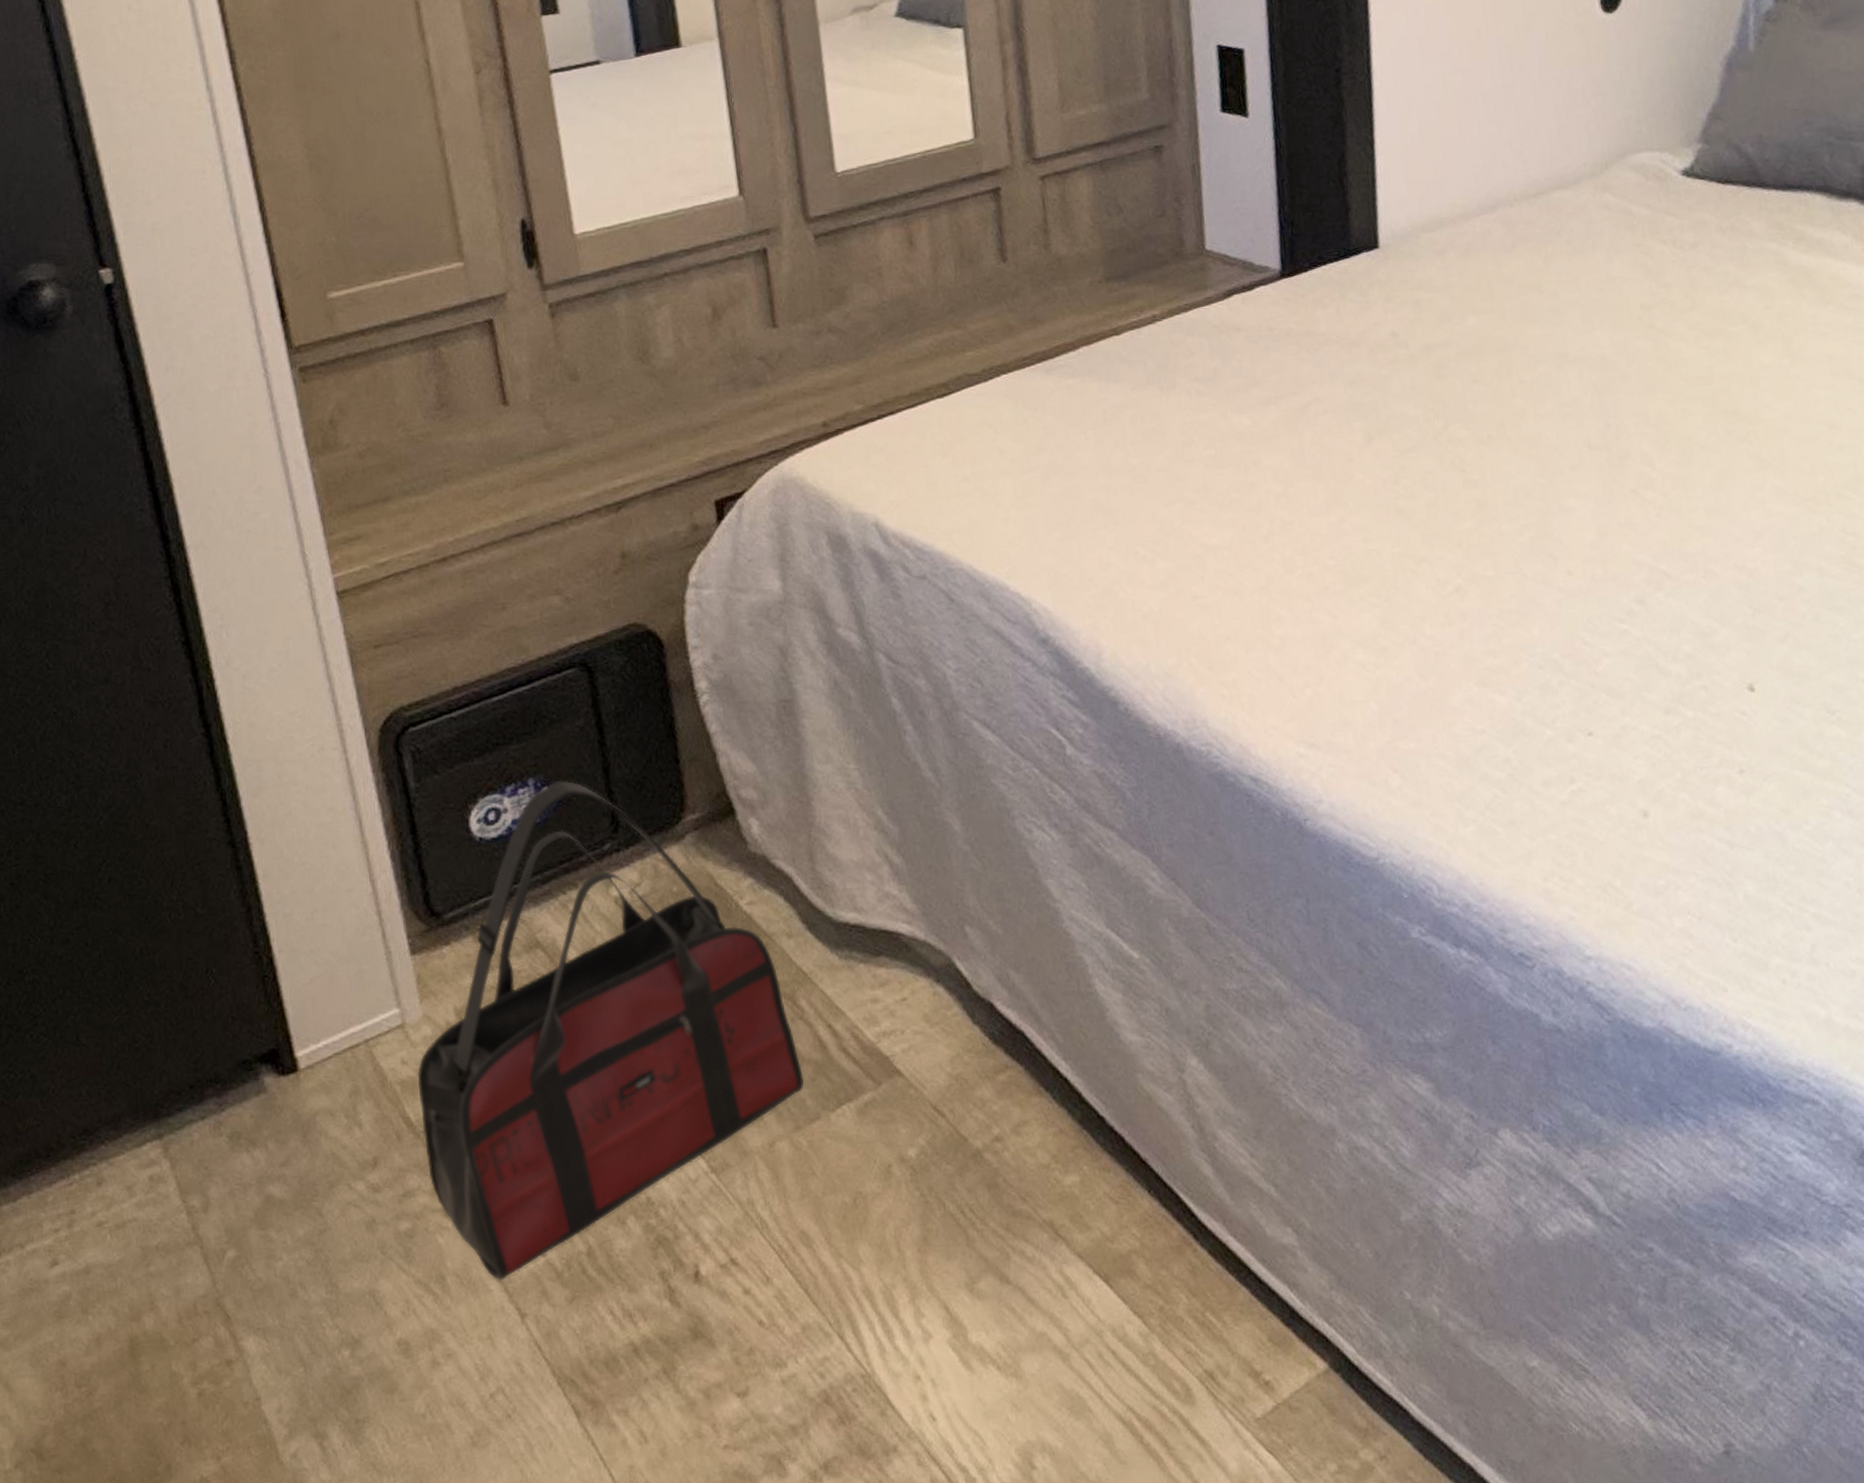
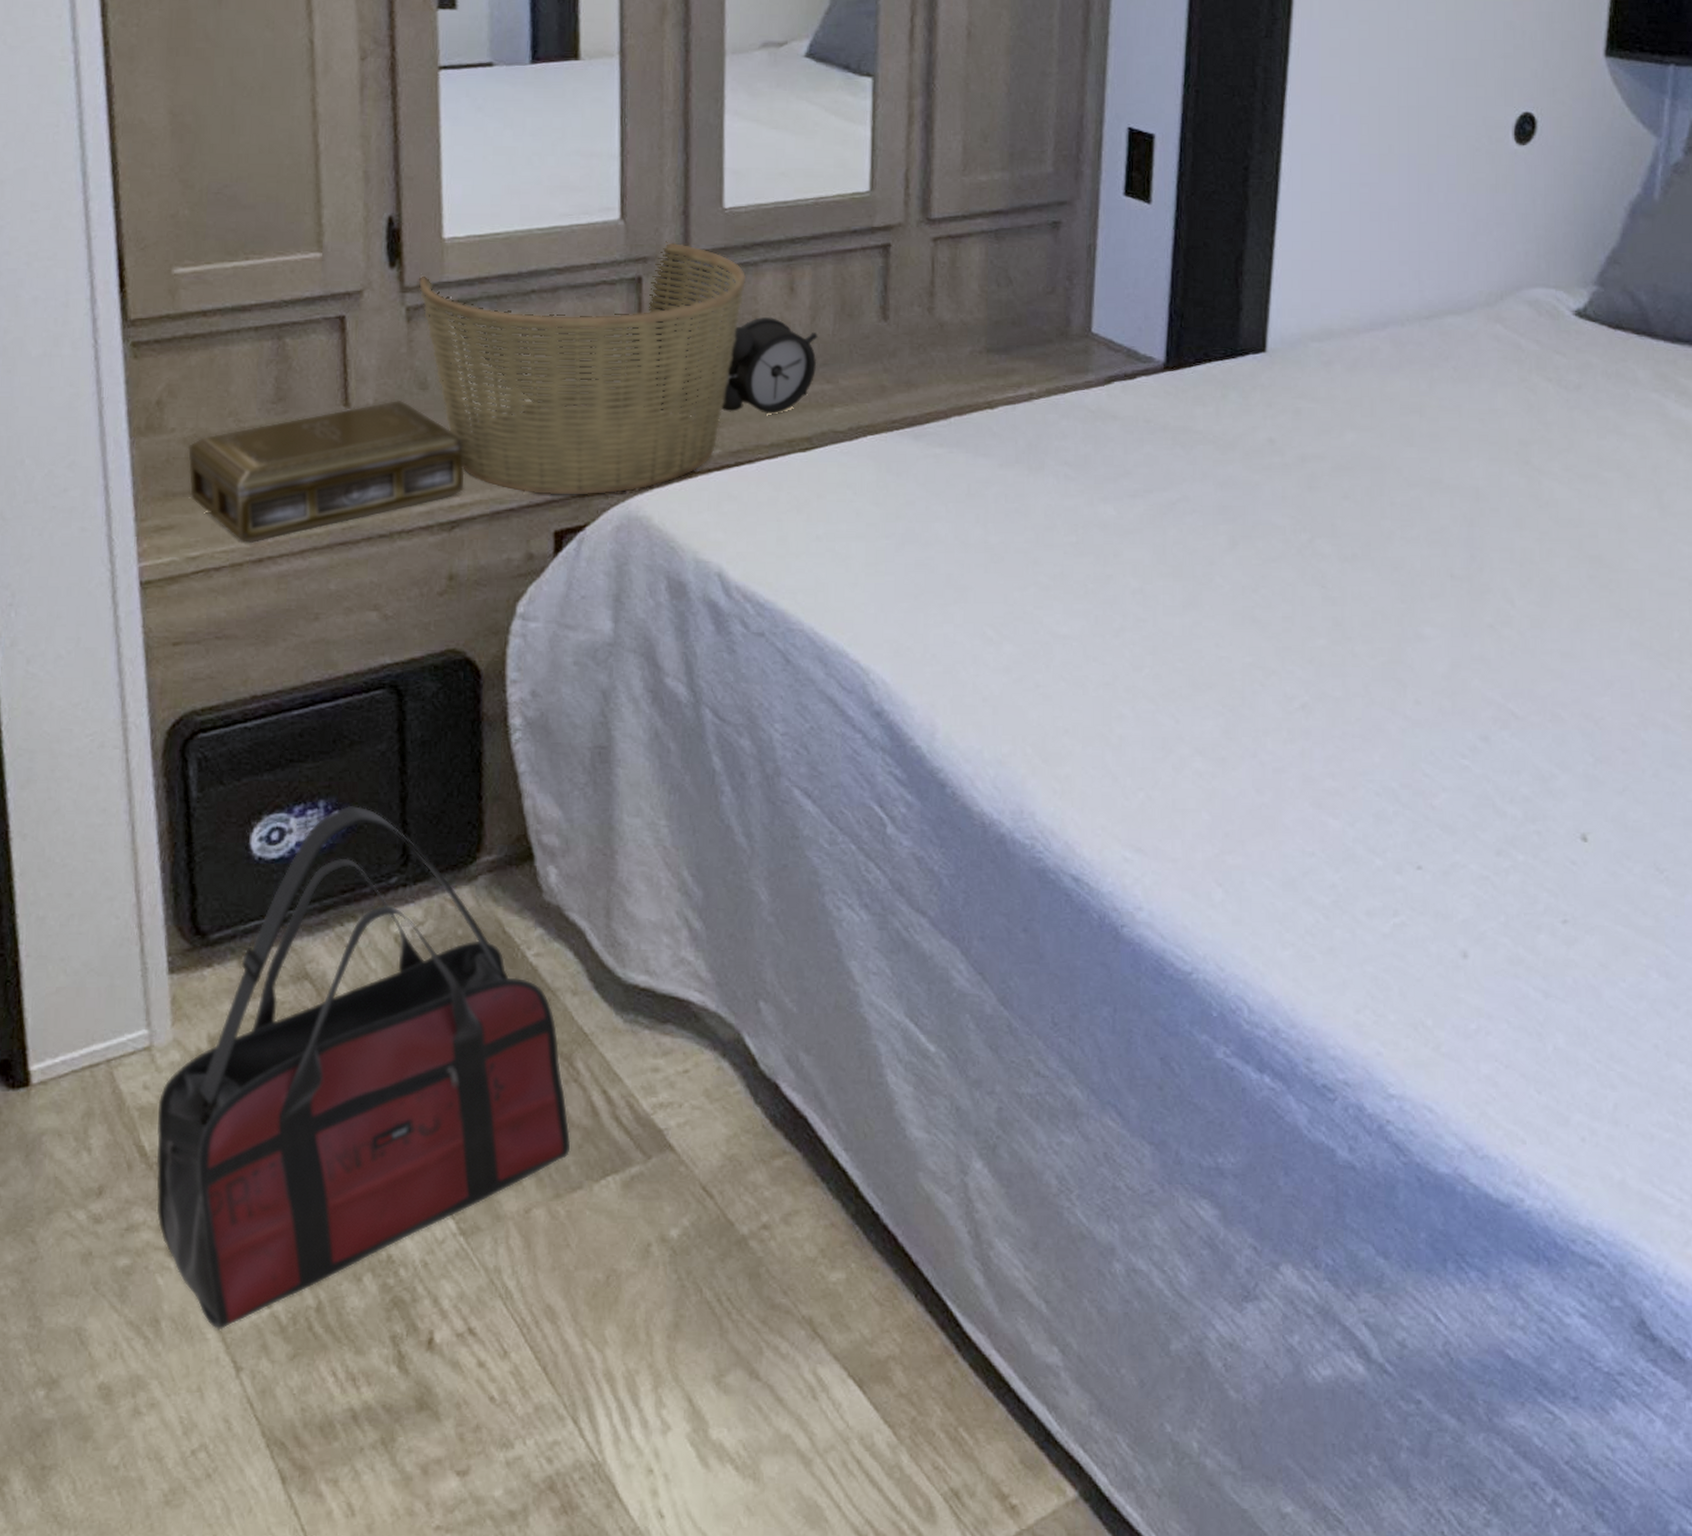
decorative box: none [363,392,625,545] -> present [187,399,465,544]
basket: none [557,211,867,467] -> present [419,242,747,495]
alarm clock: none [852,271,944,368] -> present [721,316,818,415]

